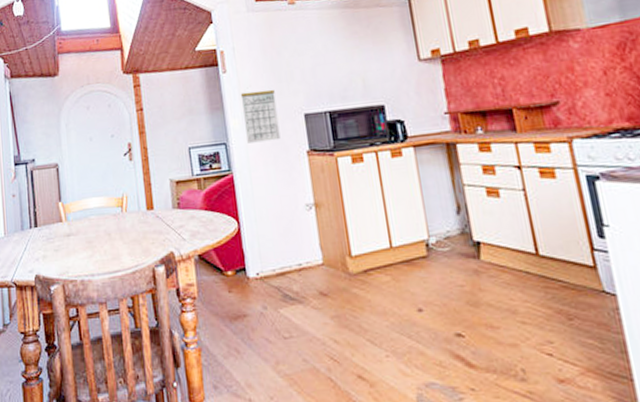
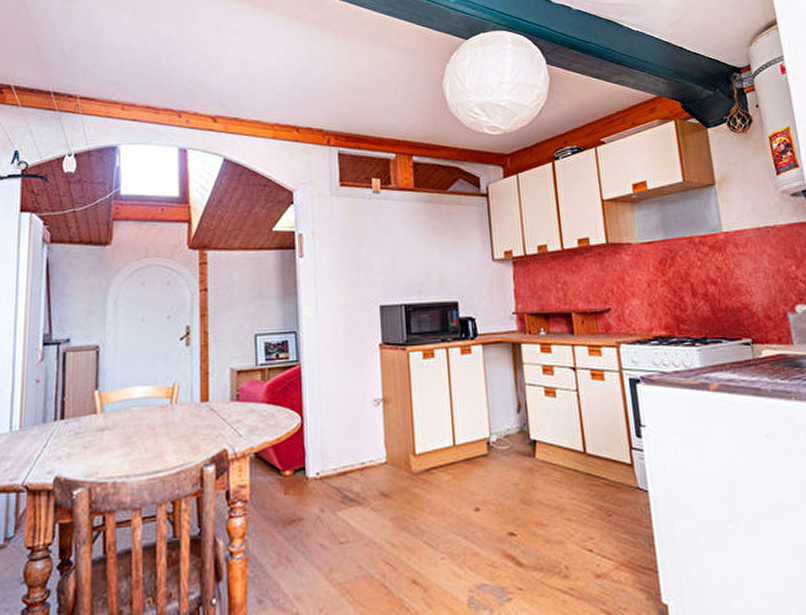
calendar: present [240,87,281,143] -> none [316,274,354,333]

